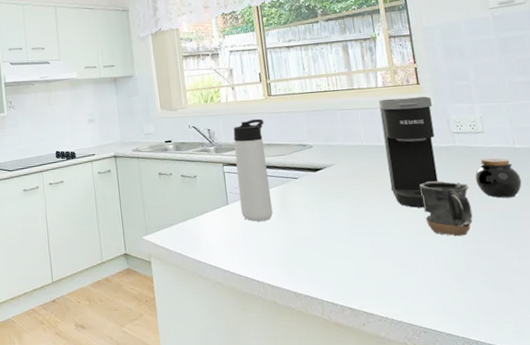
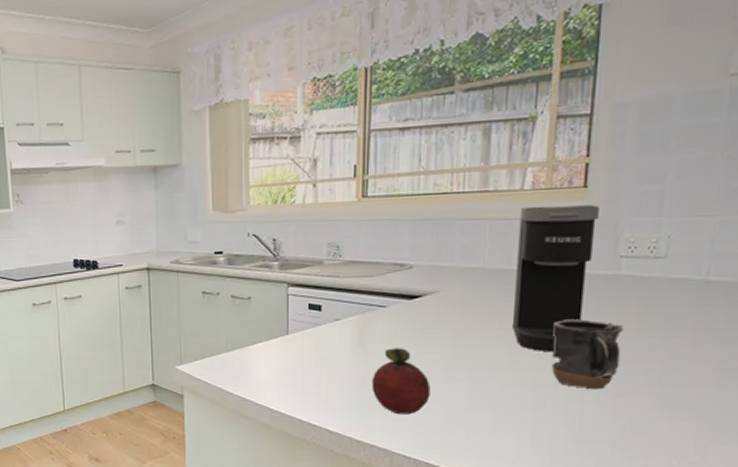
thermos bottle: present [233,118,273,222] -> none [304,227,351,356]
fruit: none [296,211,343,267] -> present [371,348,431,415]
jar: present [475,157,522,198] -> none [636,292,705,346]

